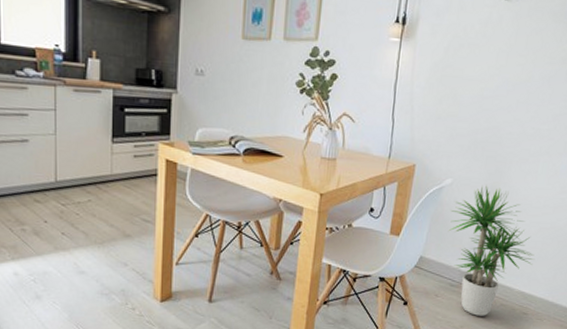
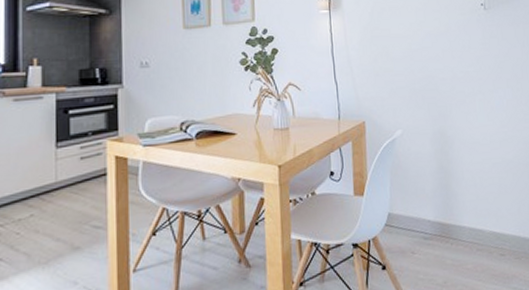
potted plant: present [449,185,535,316] -> none [407,130,496,267]

